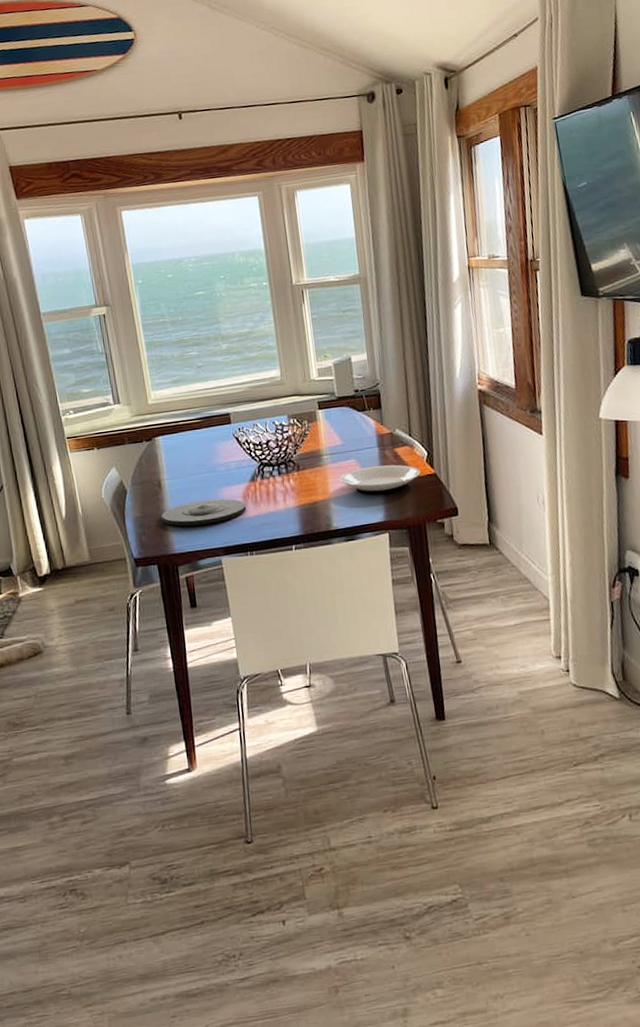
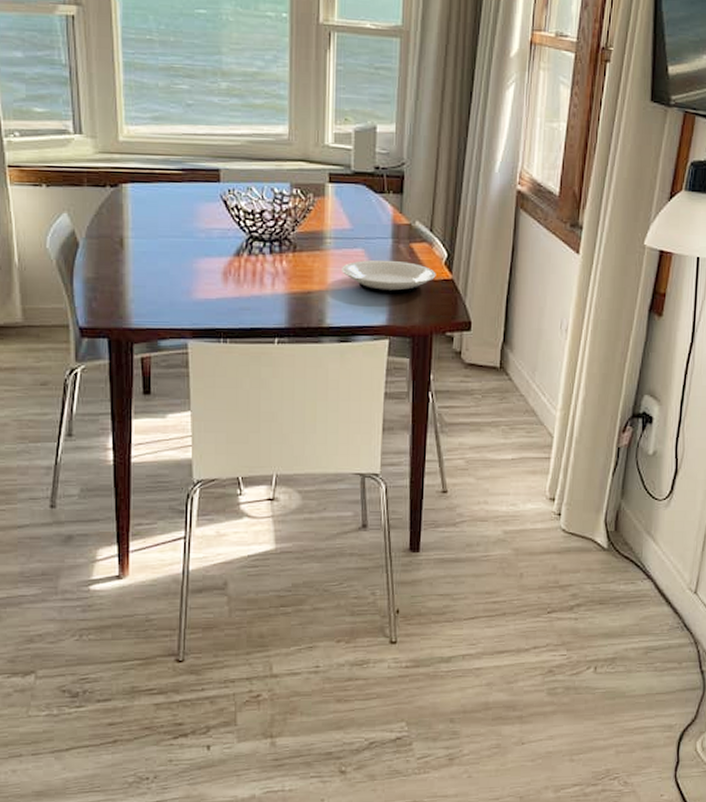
plate: present [161,498,247,526] -> none [120,270,226,299]

